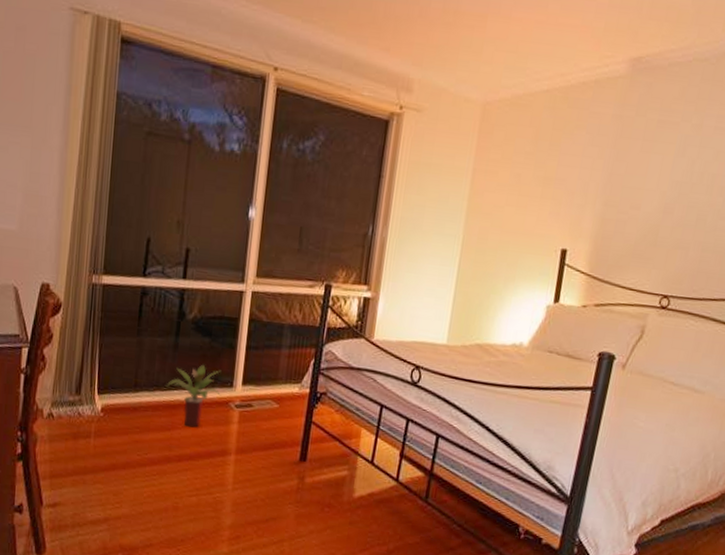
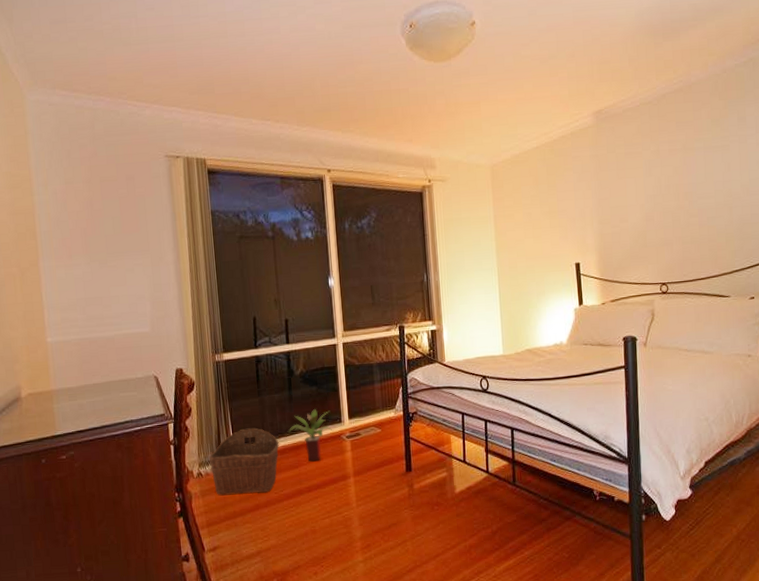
wicker basket: none [64,371,153,452] -> present [208,428,279,495]

